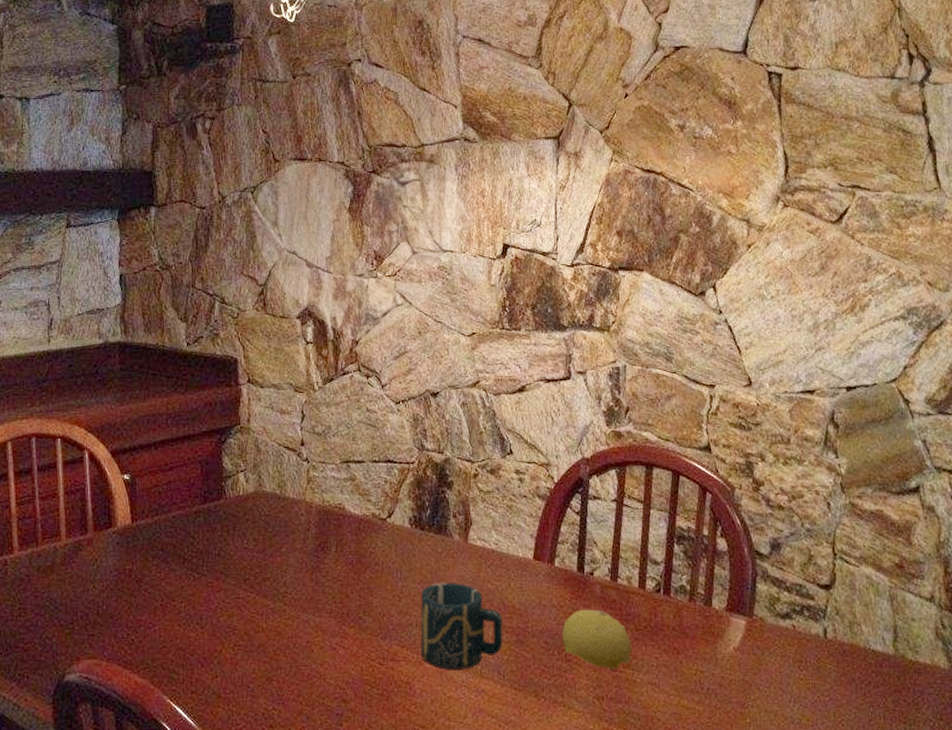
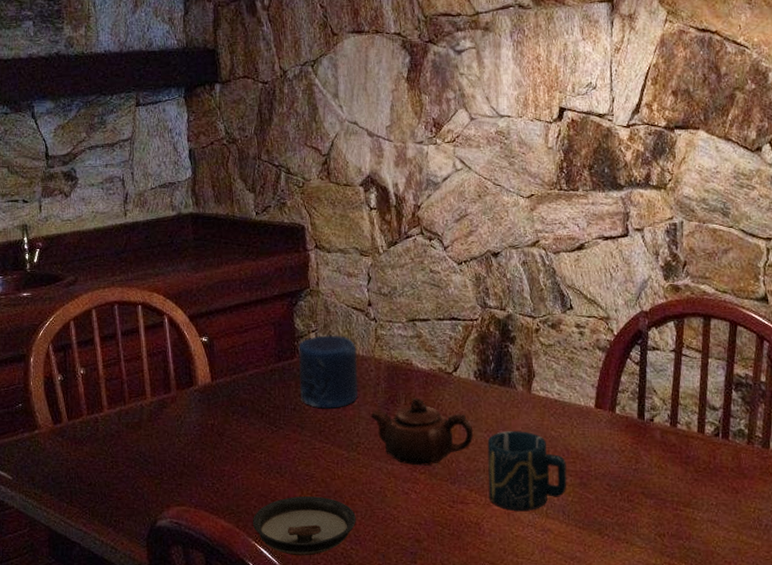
saucer: none [168,651,280,716] -> present [252,496,356,556]
candle: none [225,475,287,555] -> present [298,335,358,409]
teapot: none [299,543,407,619] -> present [370,396,474,466]
fruit: present [562,609,632,670] -> none [624,453,692,509]

